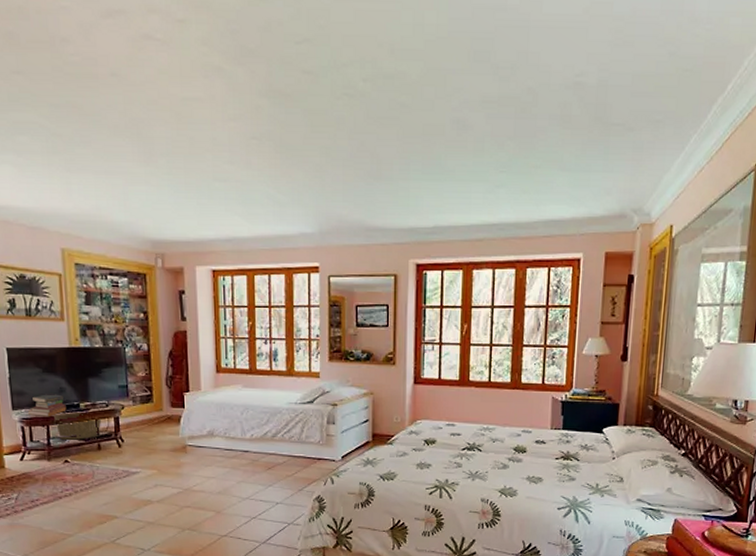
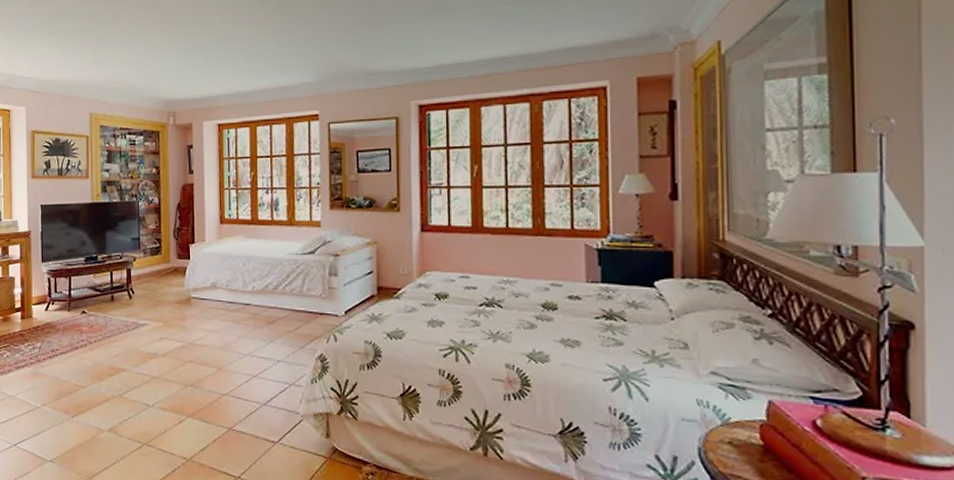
books: present [28,394,67,417] -> none [55,247,87,269]
basket: present [54,411,102,440] -> none [76,263,116,291]

